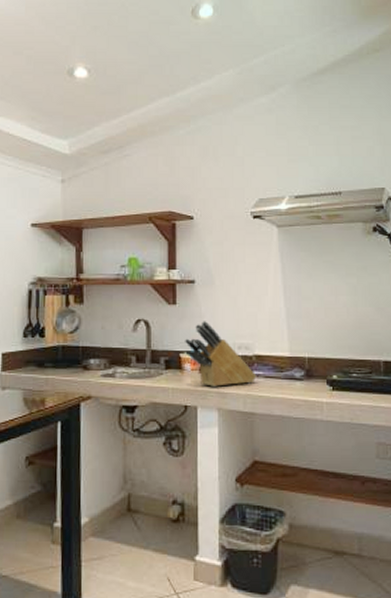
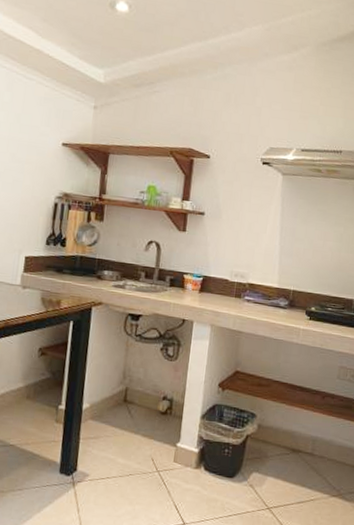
knife block: present [185,321,257,387] -> none [188,249,248,307]

